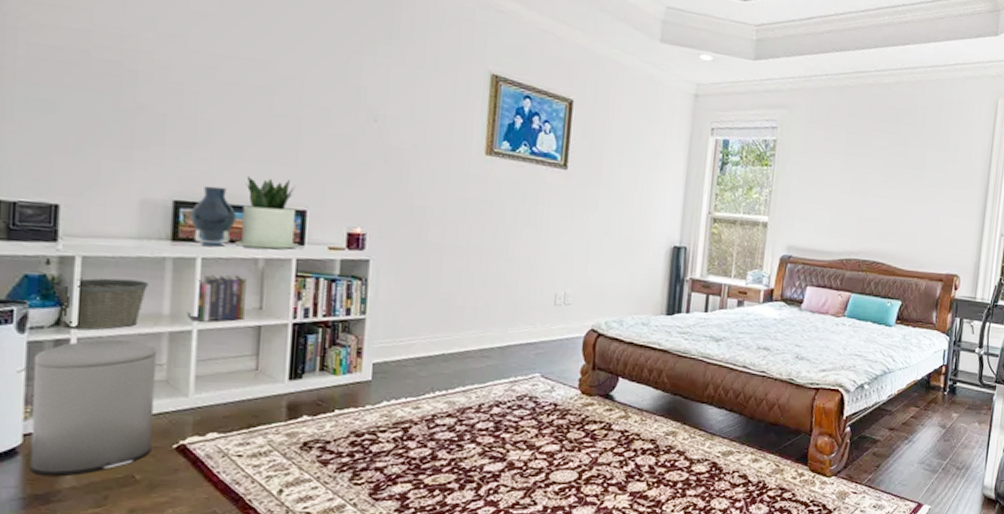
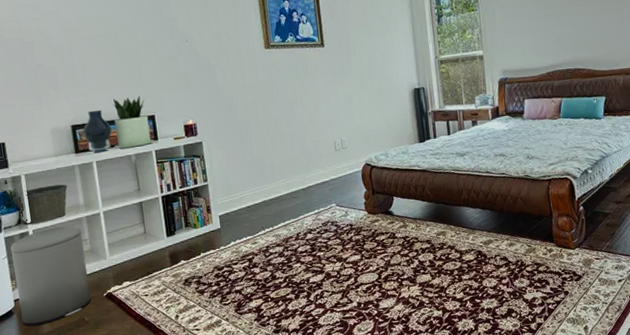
books: present [186,274,246,323] -> none [94,169,130,207]

